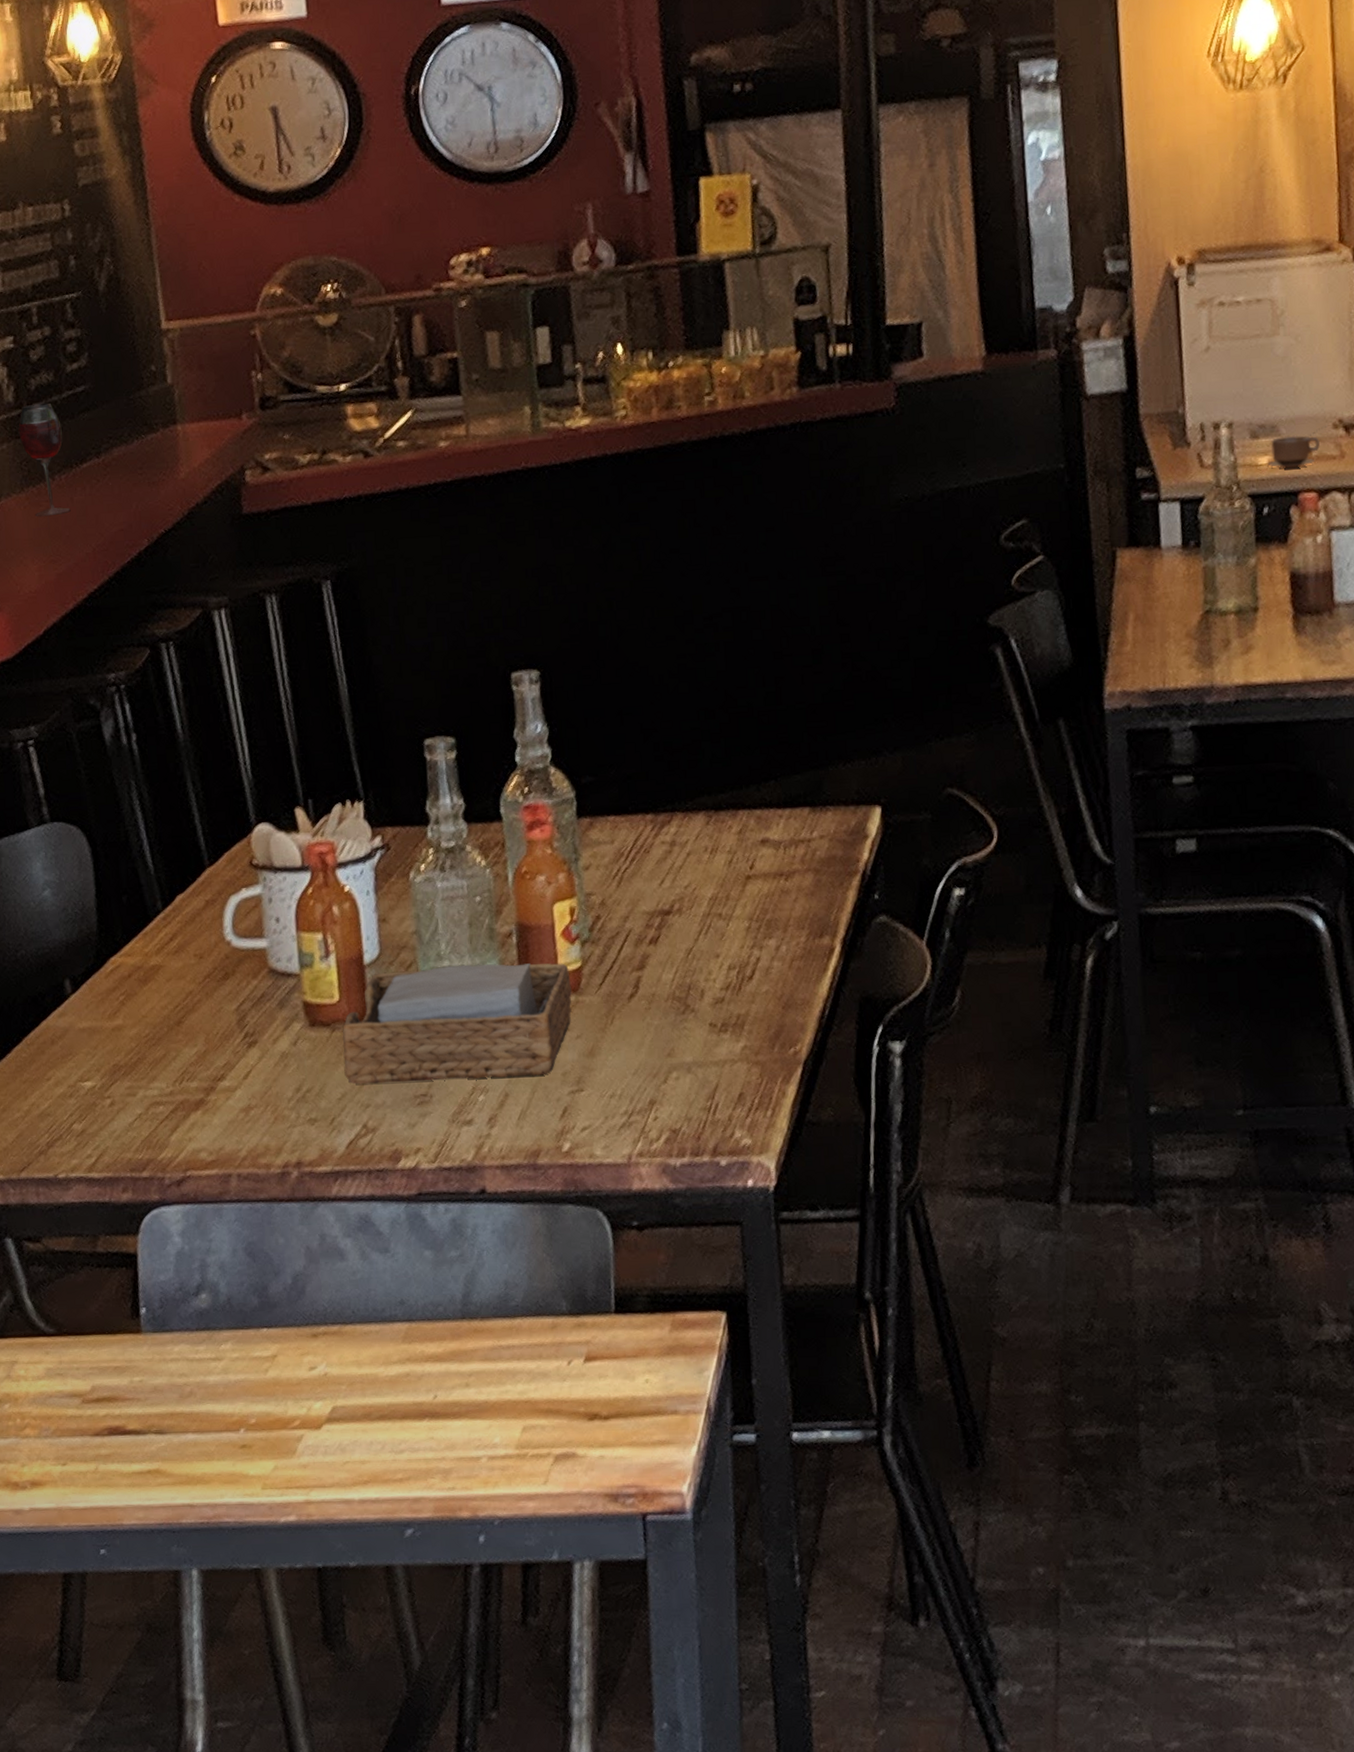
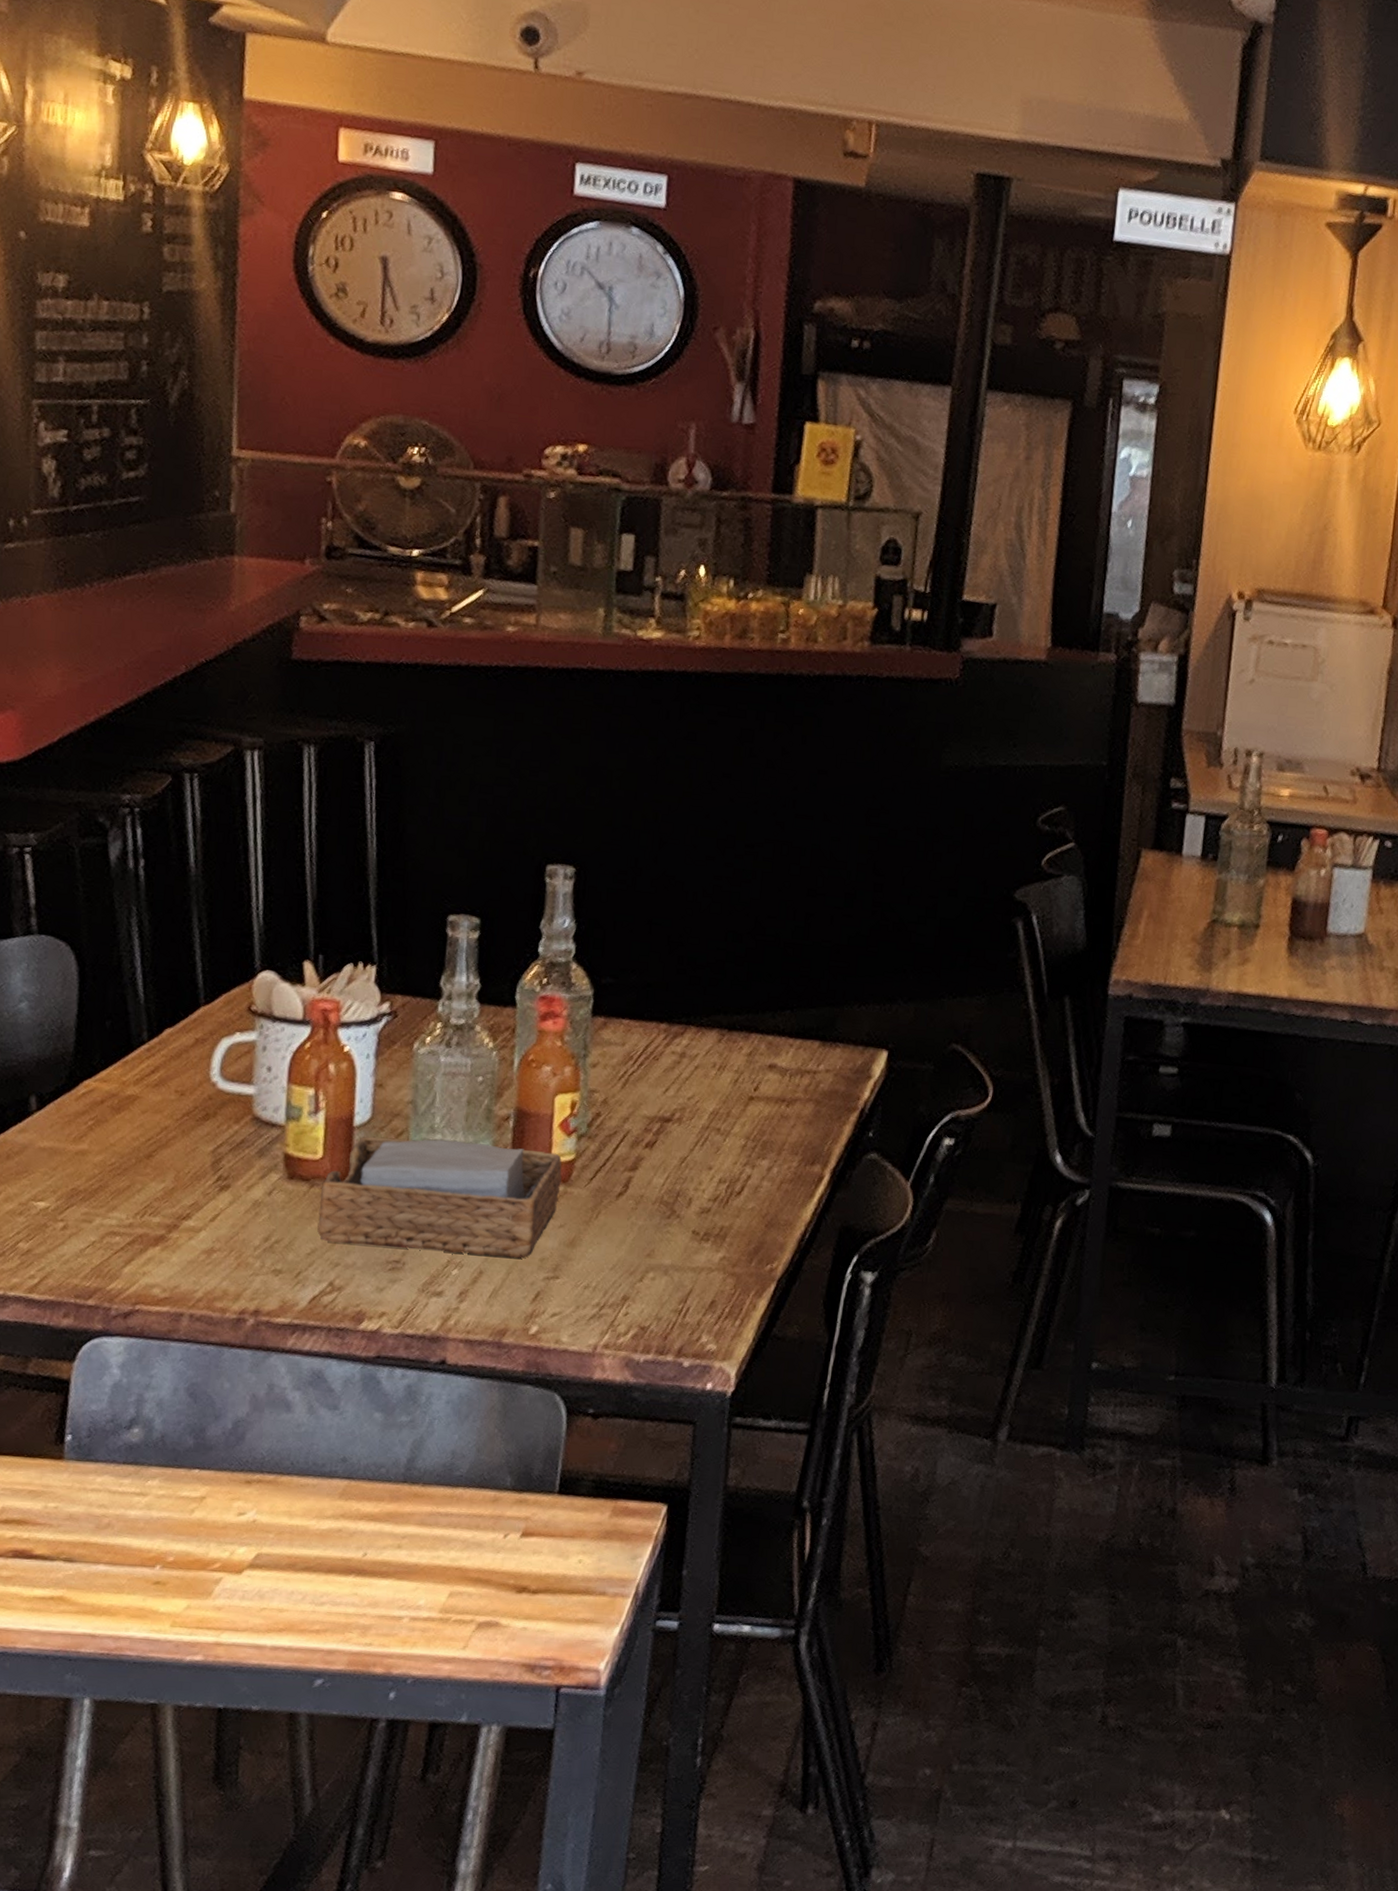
wineglass: present [18,402,71,517] -> none [60,504,108,624]
teacup: present [1267,425,1328,468] -> none [1288,771,1346,804]

